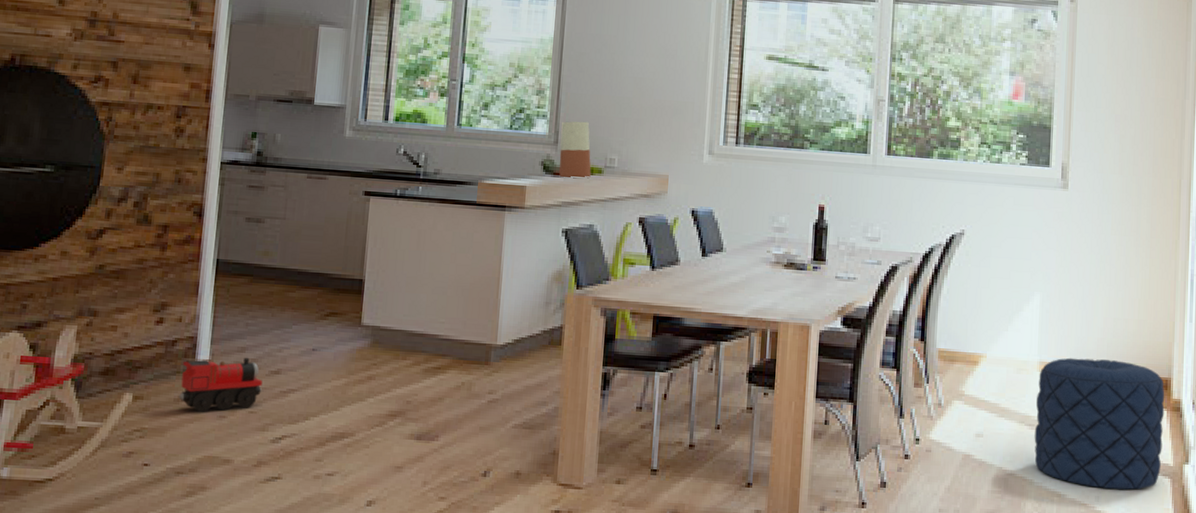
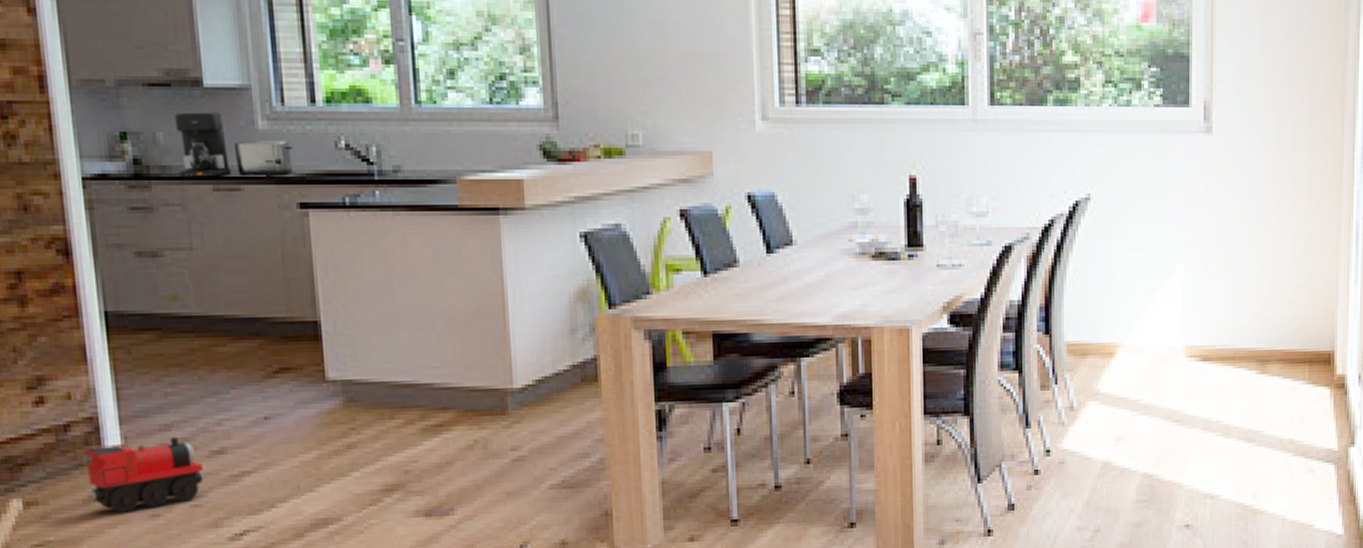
coffee maker: none [286,121,323,170] -> present [174,112,231,180]
toaster: none [326,144,367,171] -> present [233,140,293,177]
vase: present [559,121,591,179] -> none [559,86,609,165]
pouf: present [1034,357,1165,490] -> none [1182,336,1328,484]

